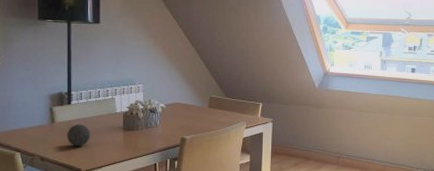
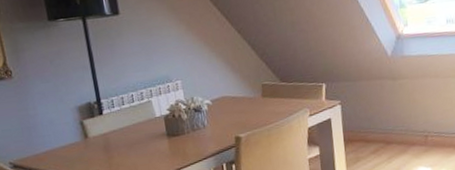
decorative ball: present [66,124,91,146] -> none [104,135,132,162]

